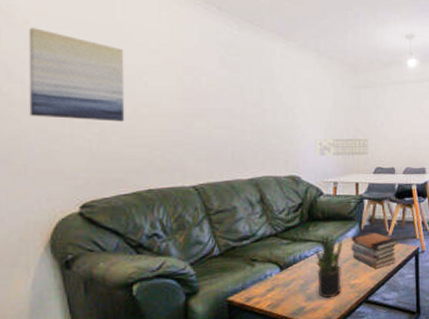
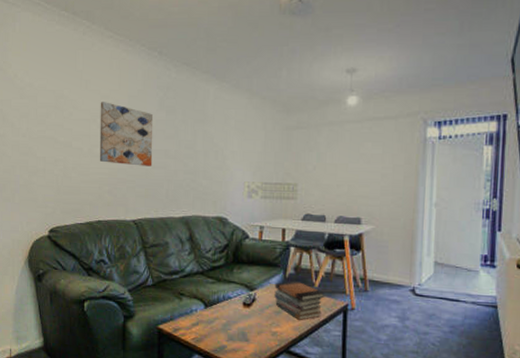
wall art: present [28,28,125,122] -> none [16,80,83,160]
wall art: none [147,57,215,127] -> present [99,102,154,166]
potted plant: present [314,234,343,298] -> none [238,277,267,342]

